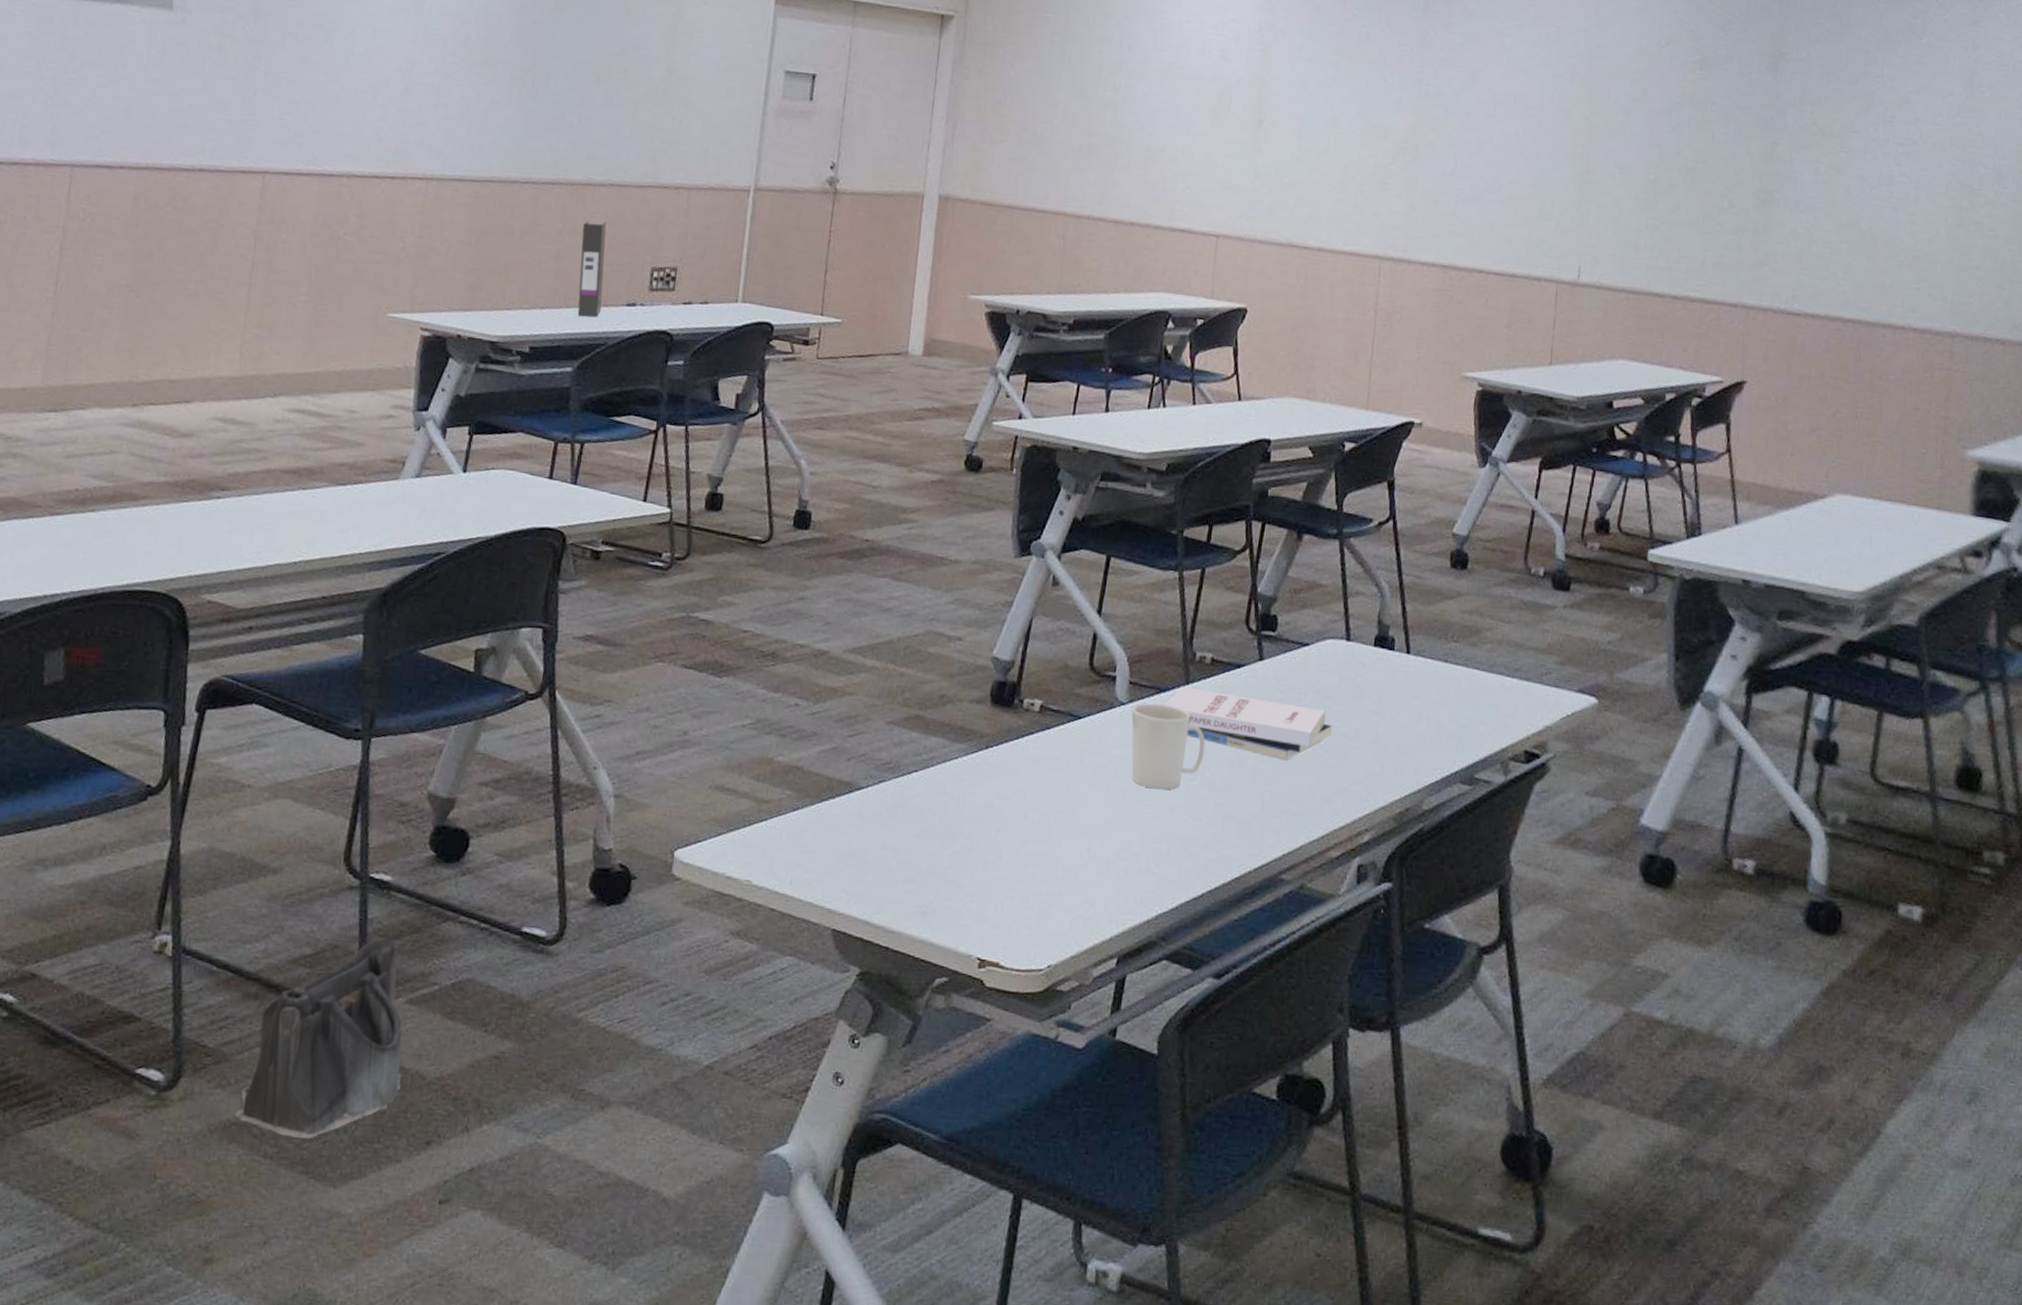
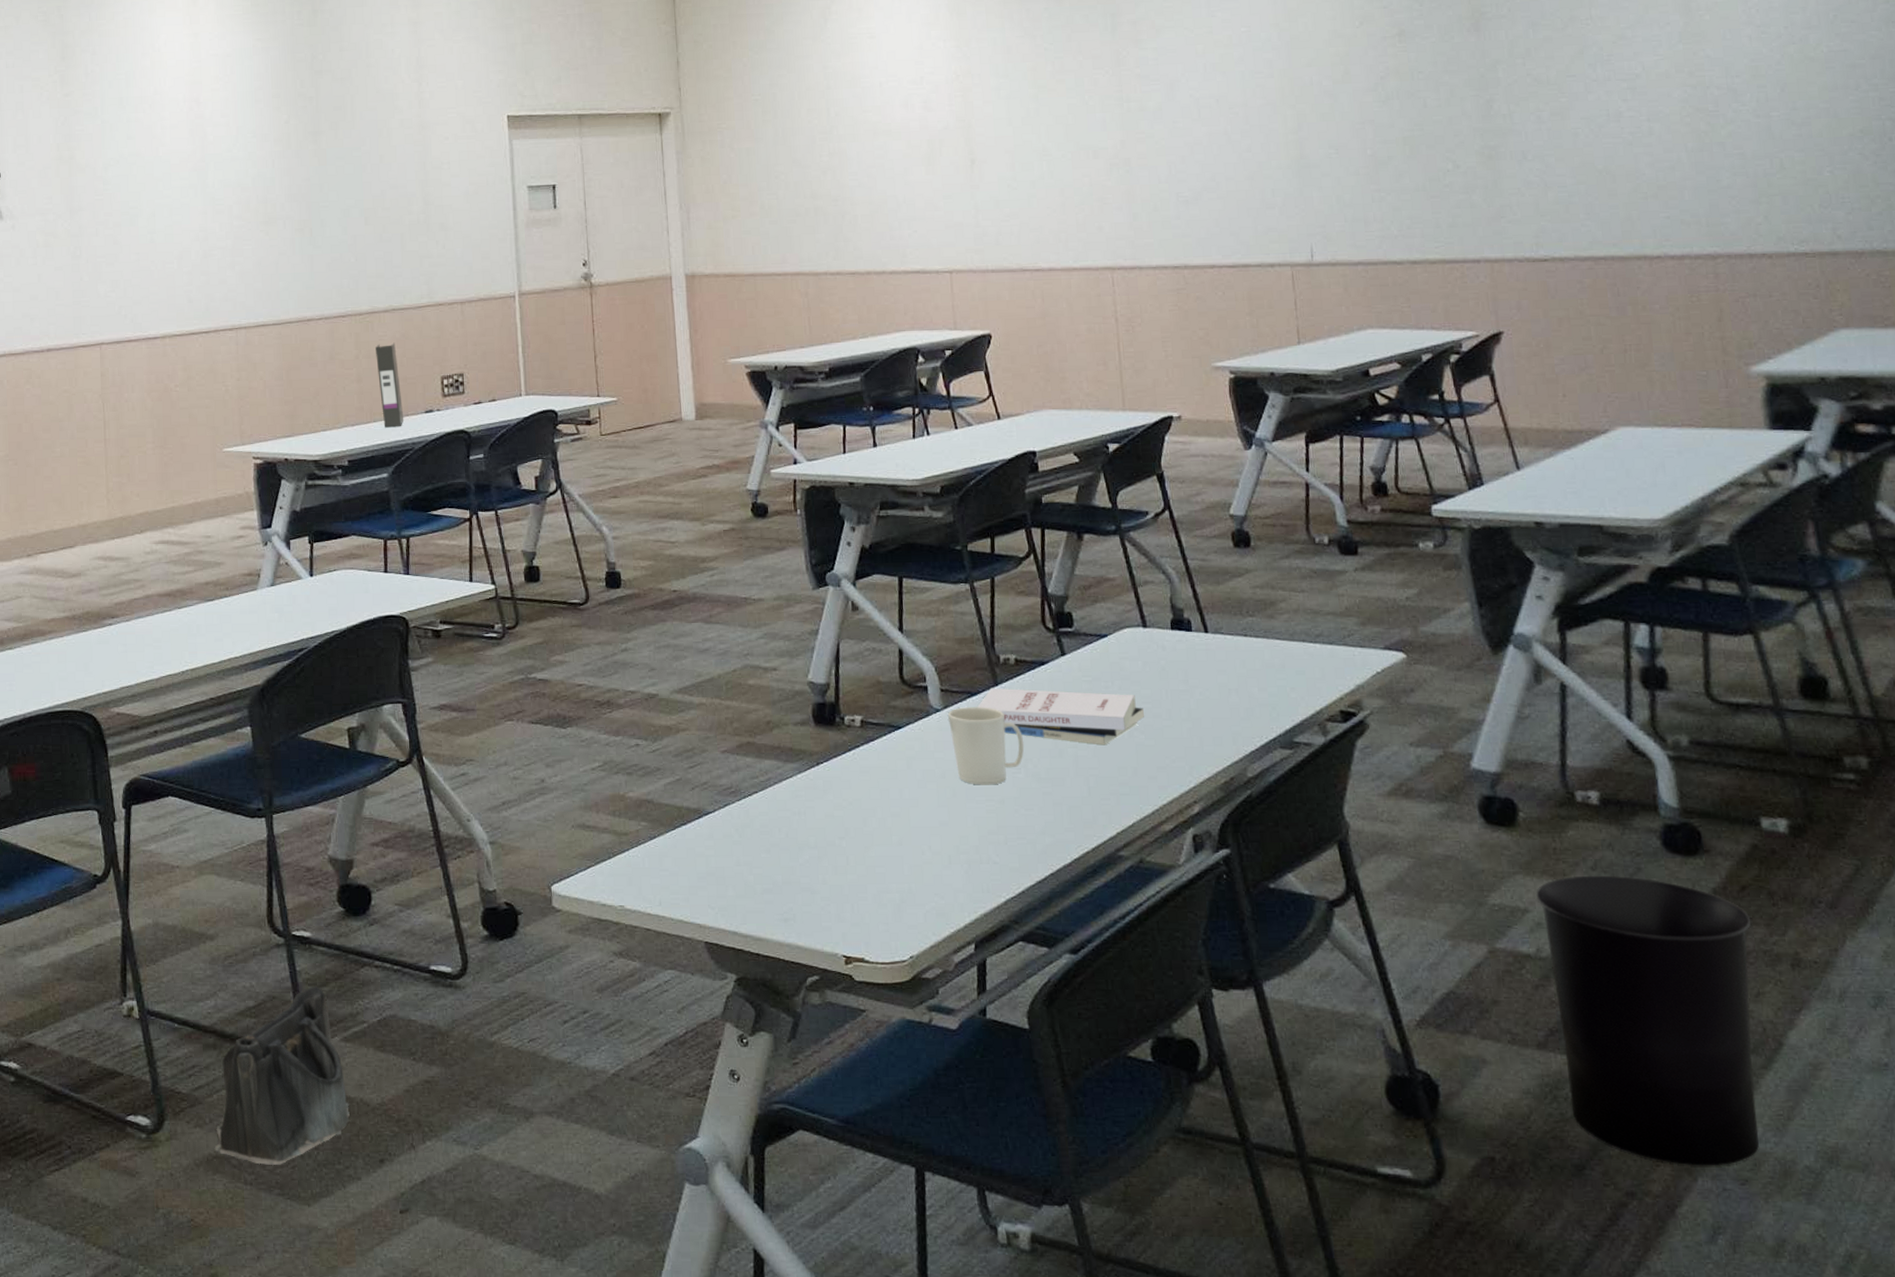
waste bin: none [1675,945,1873,1251] -> present [1535,875,1759,1166]

